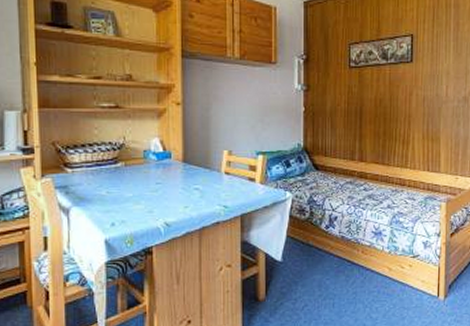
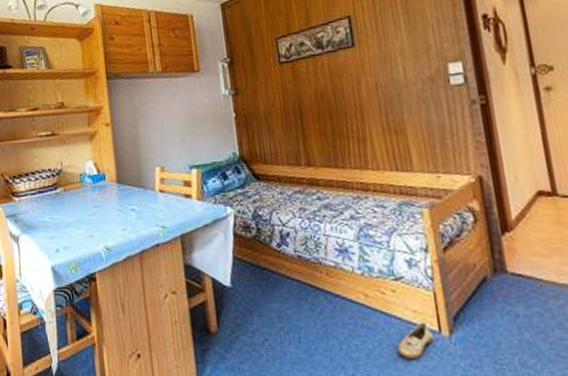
shoe: none [406,289,434,318] -> present [396,322,435,360]

